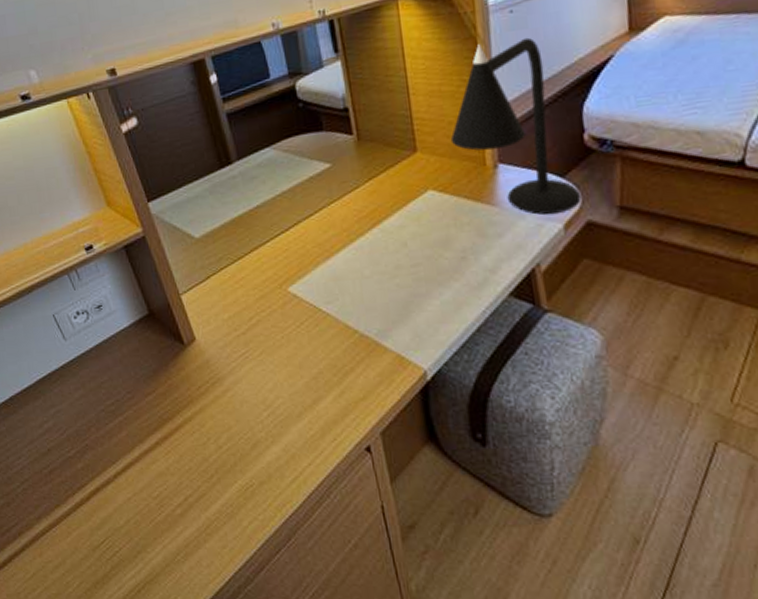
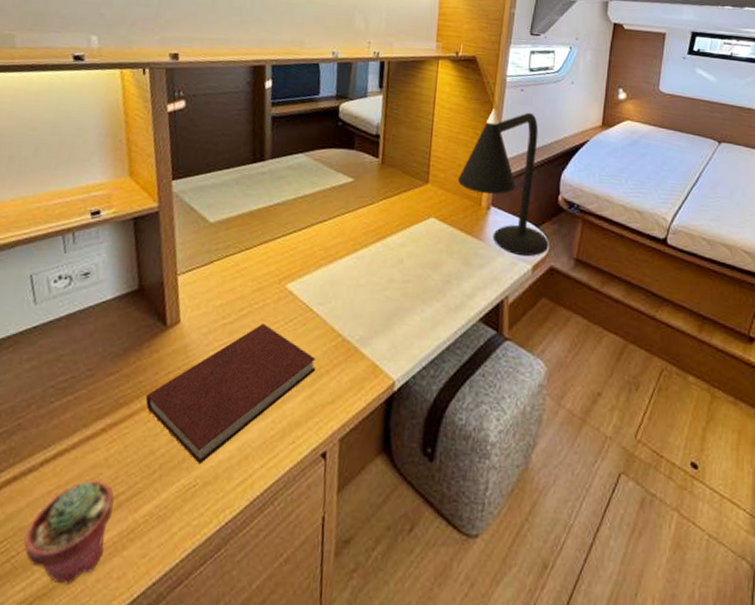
potted succulent: none [120,486,189,572] -> present [23,479,115,585]
notebook: none [184,330,340,467] -> present [145,323,316,465]

